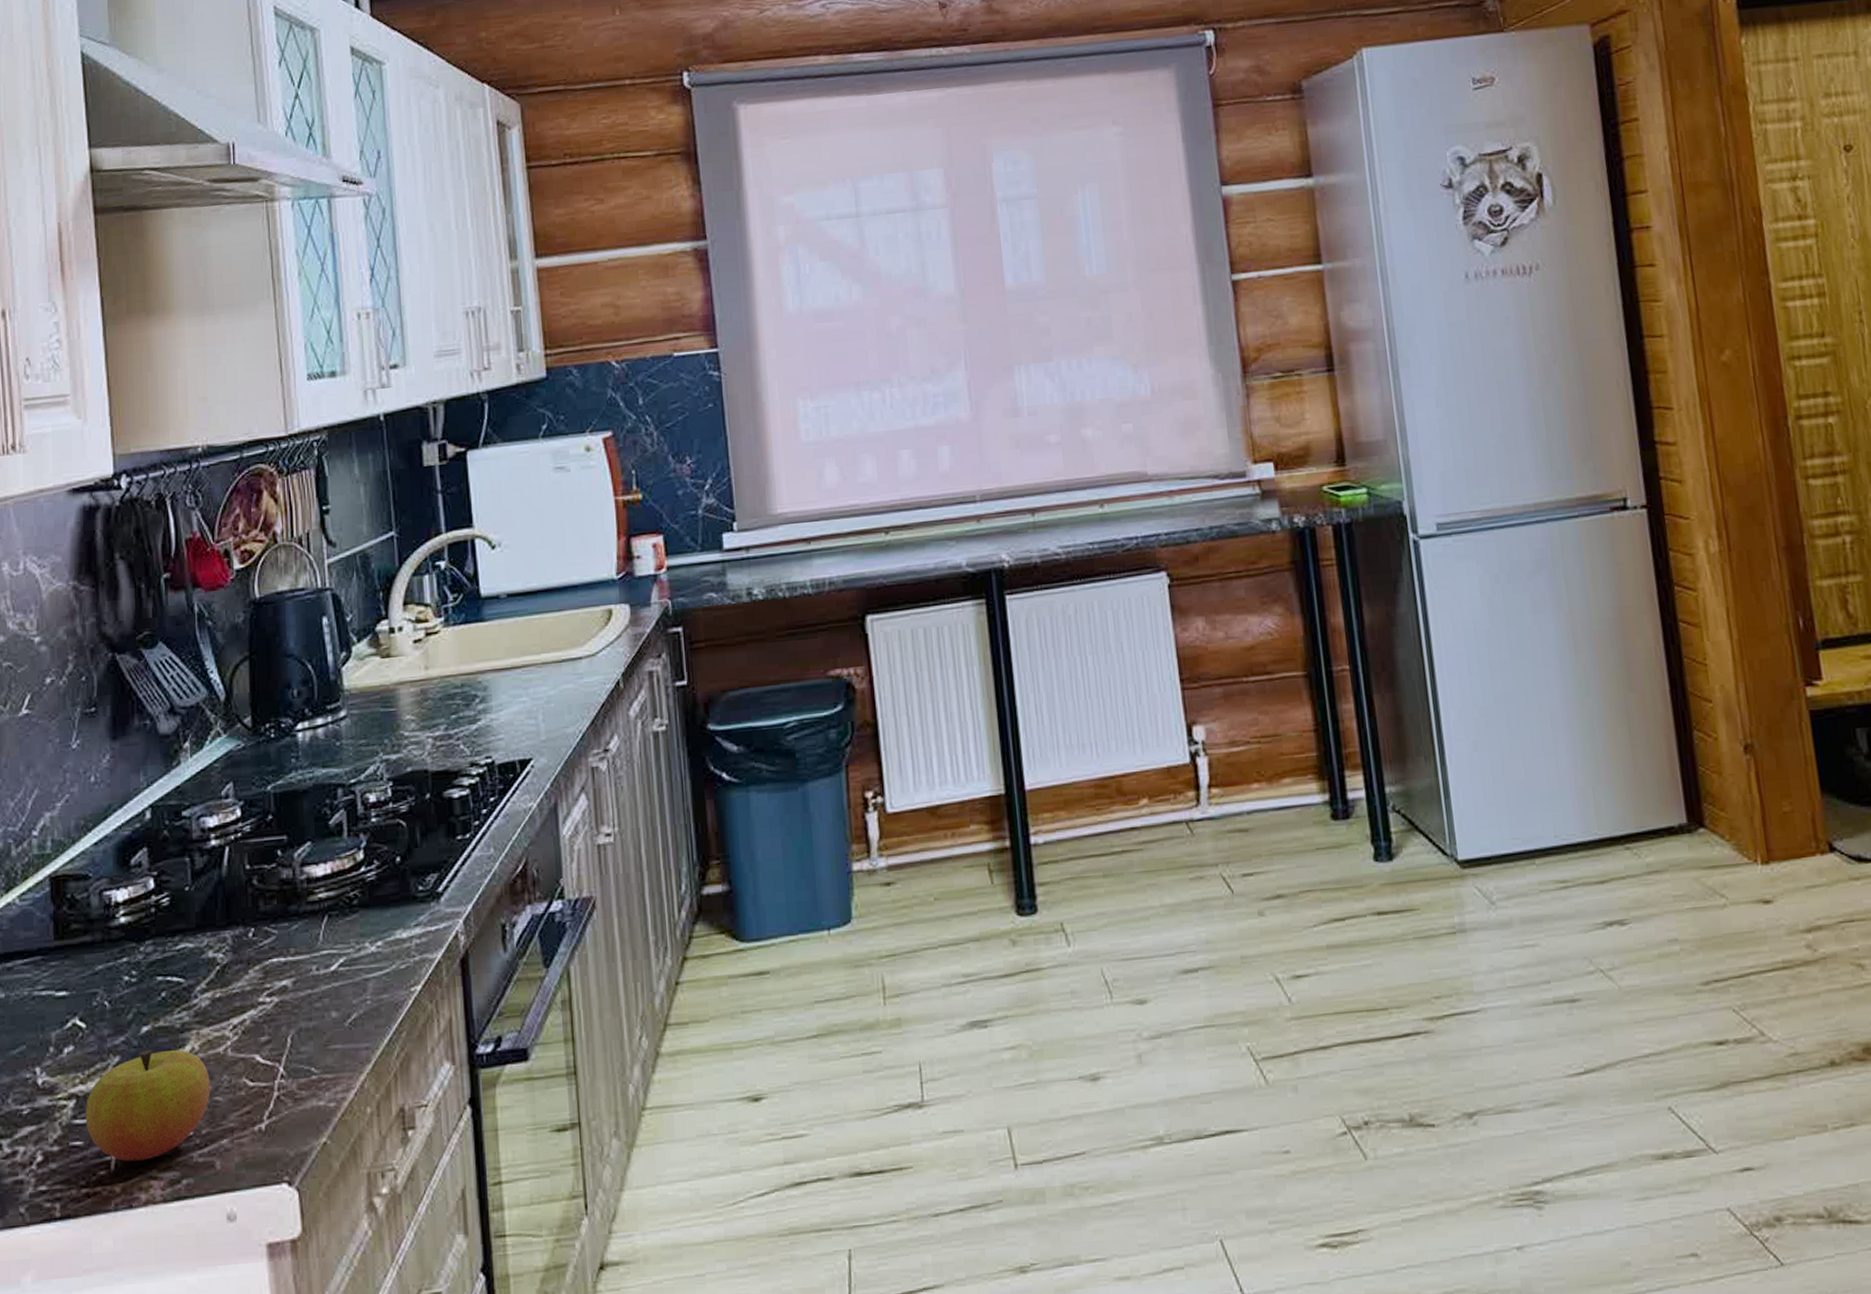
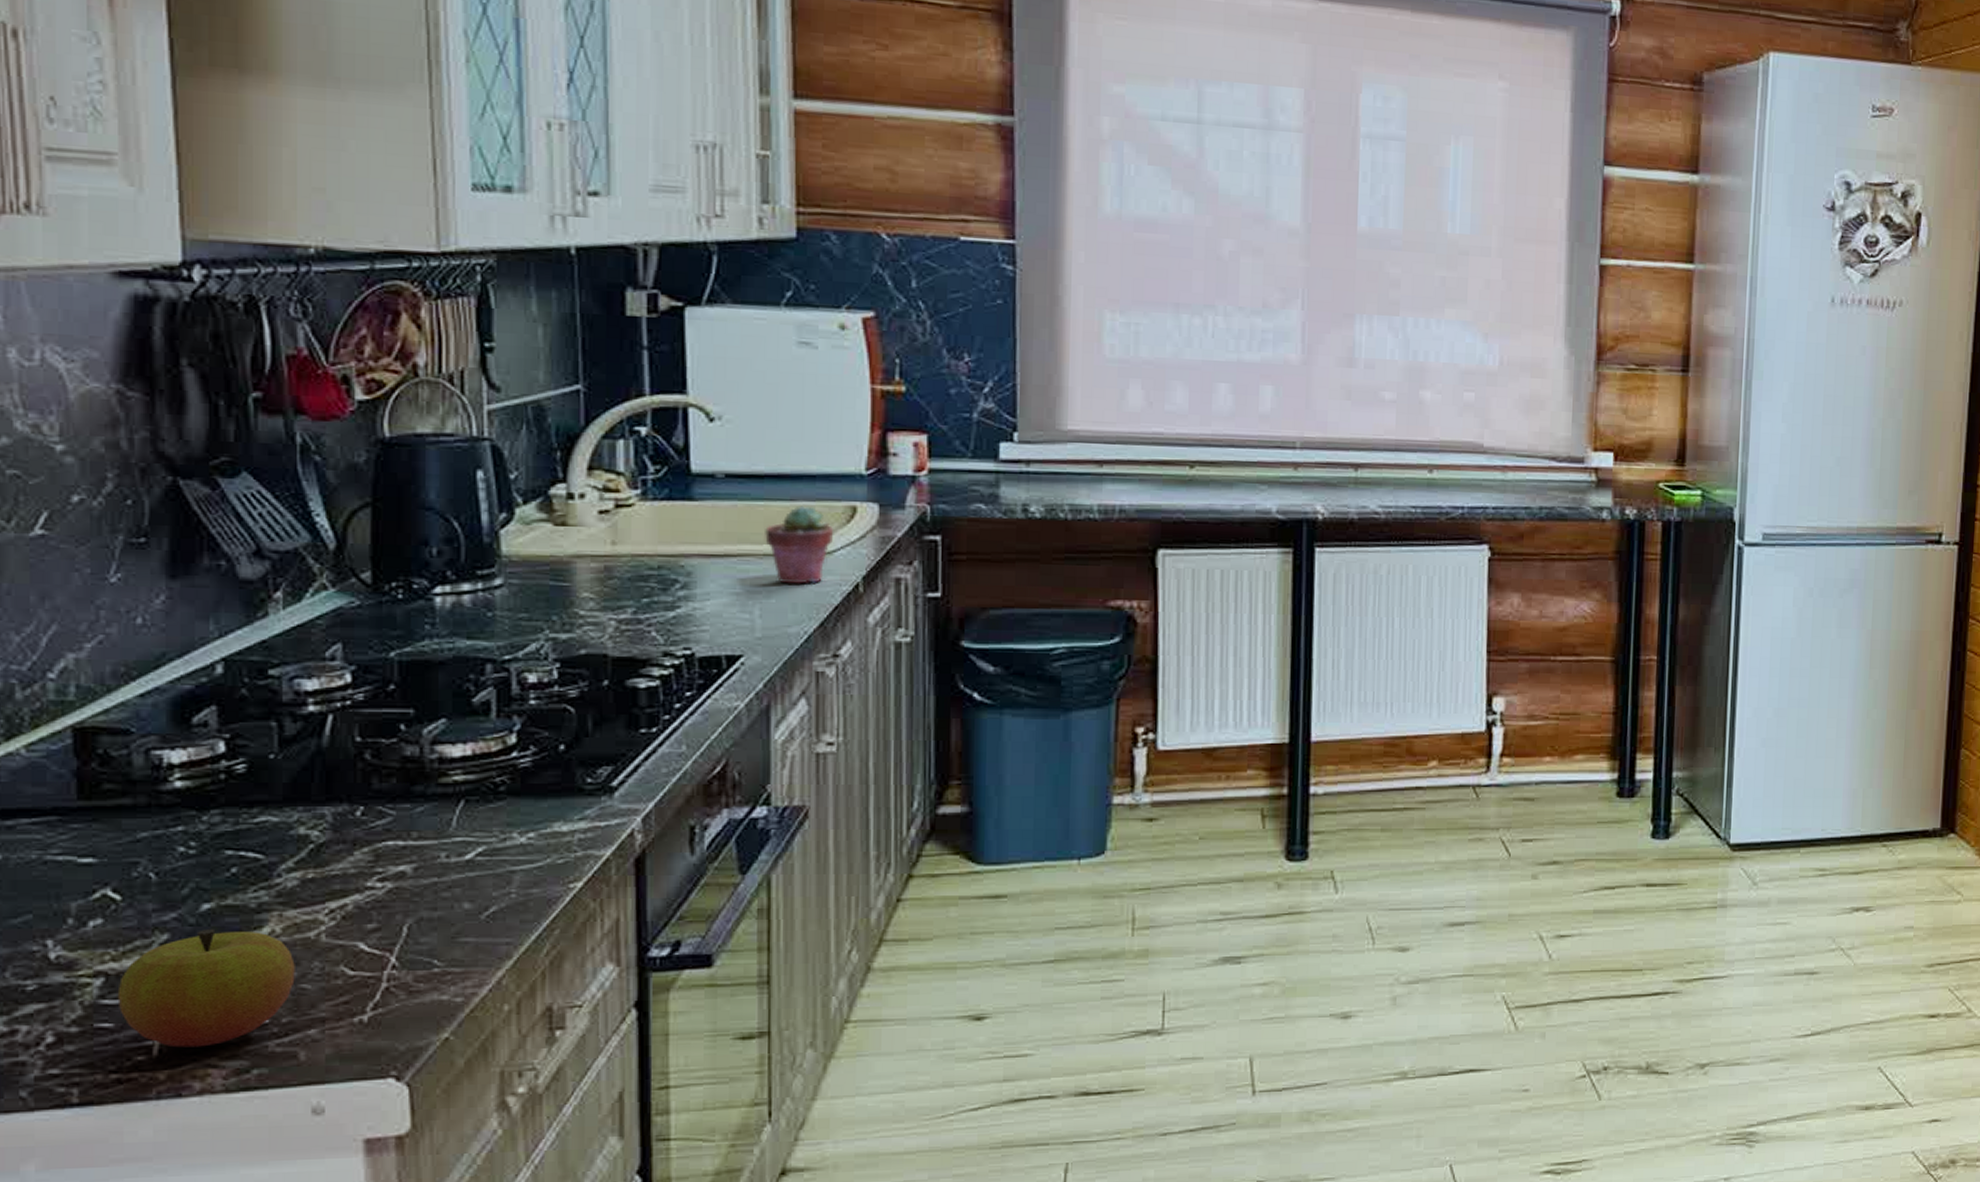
potted succulent: none [541,614,596,688] -> present [765,505,834,584]

